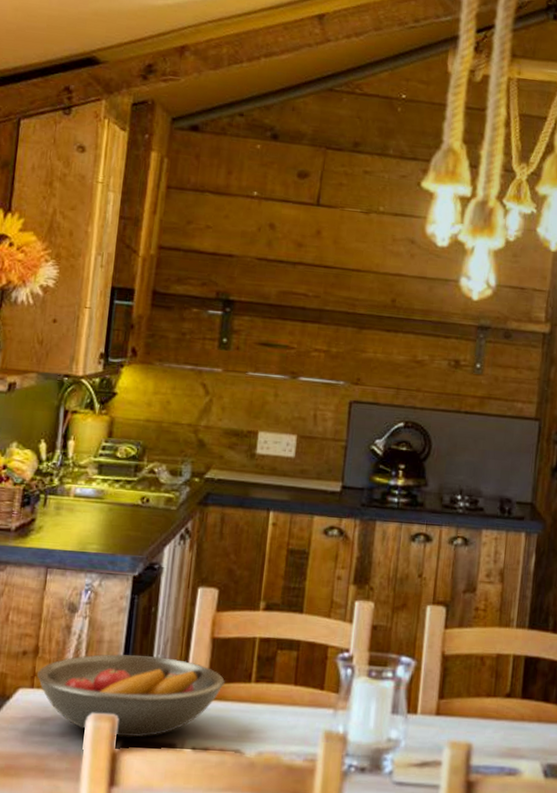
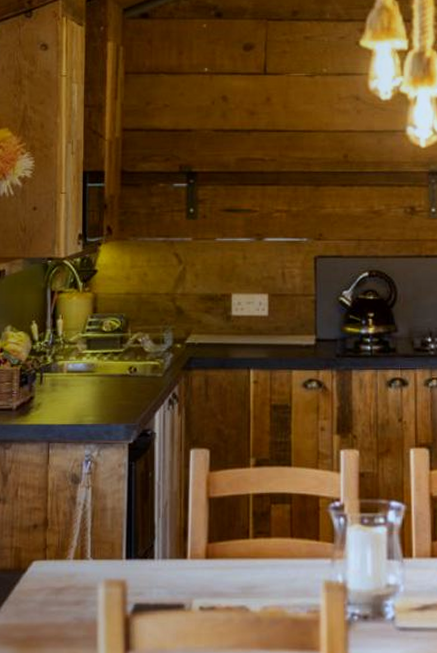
fruit bowl: present [37,654,225,738] -> none [49,520,224,601]

